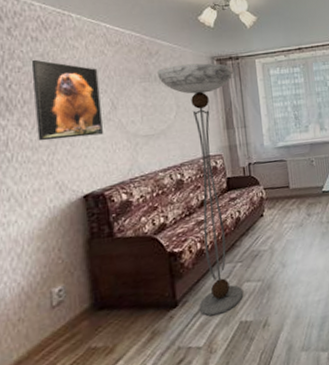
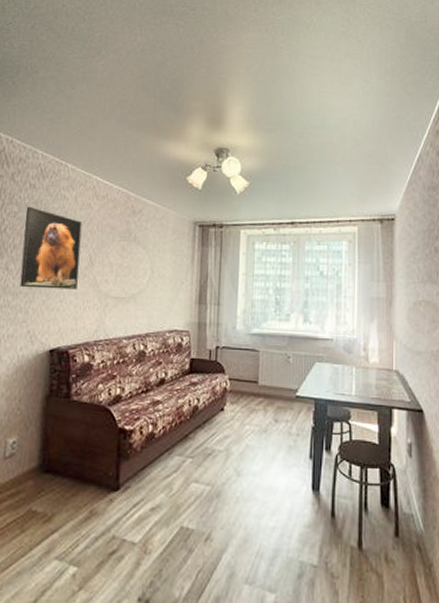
floor lamp: present [156,63,244,317] -> none [136,226,216,511]

